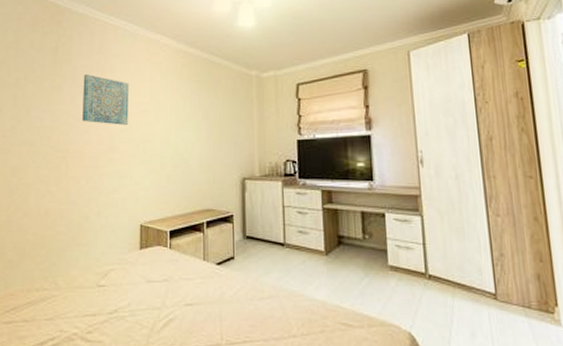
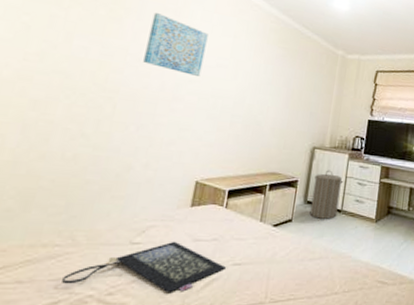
clutch bag: none [52,283,179,332] -> present [60,241,226,292]
laundry hamper: none [250,200,282,254] -> present [310,170,344,219]

